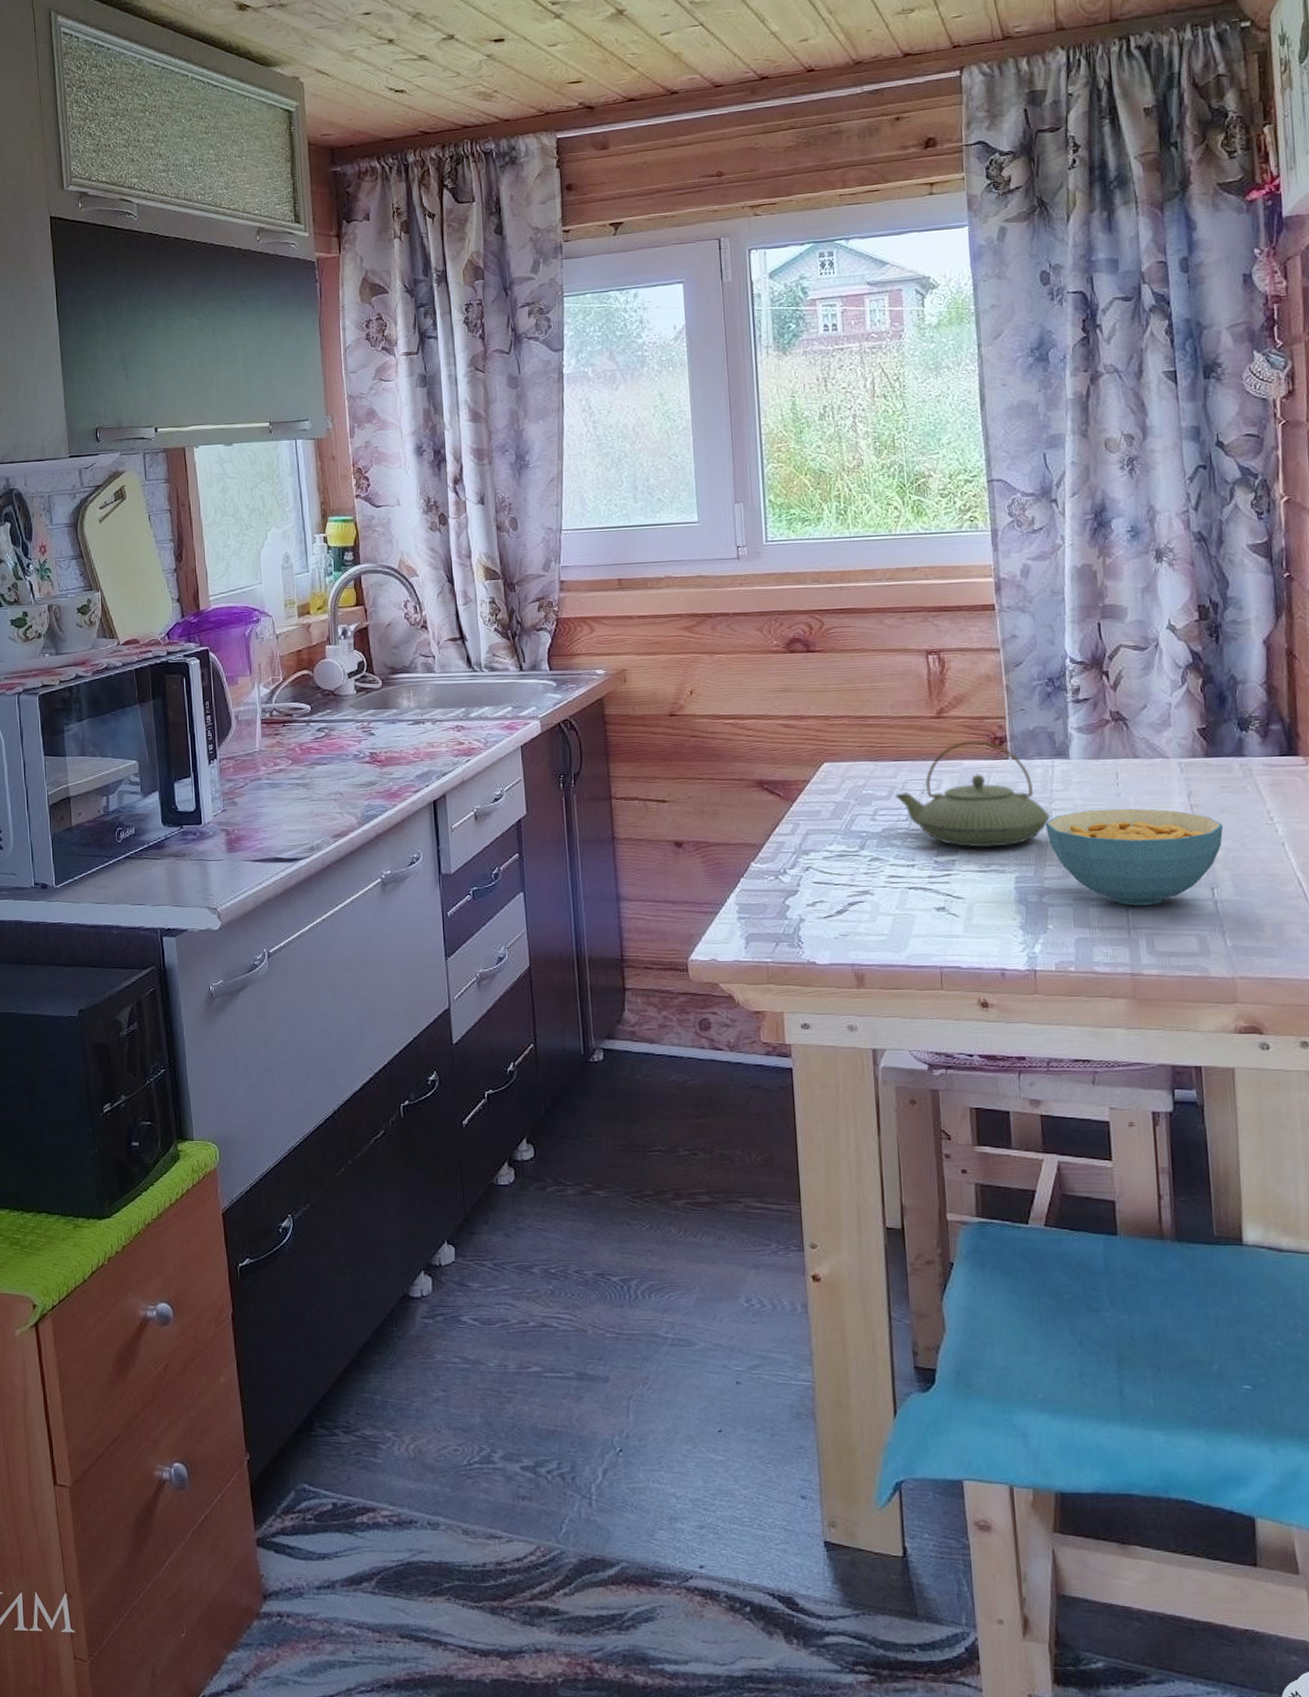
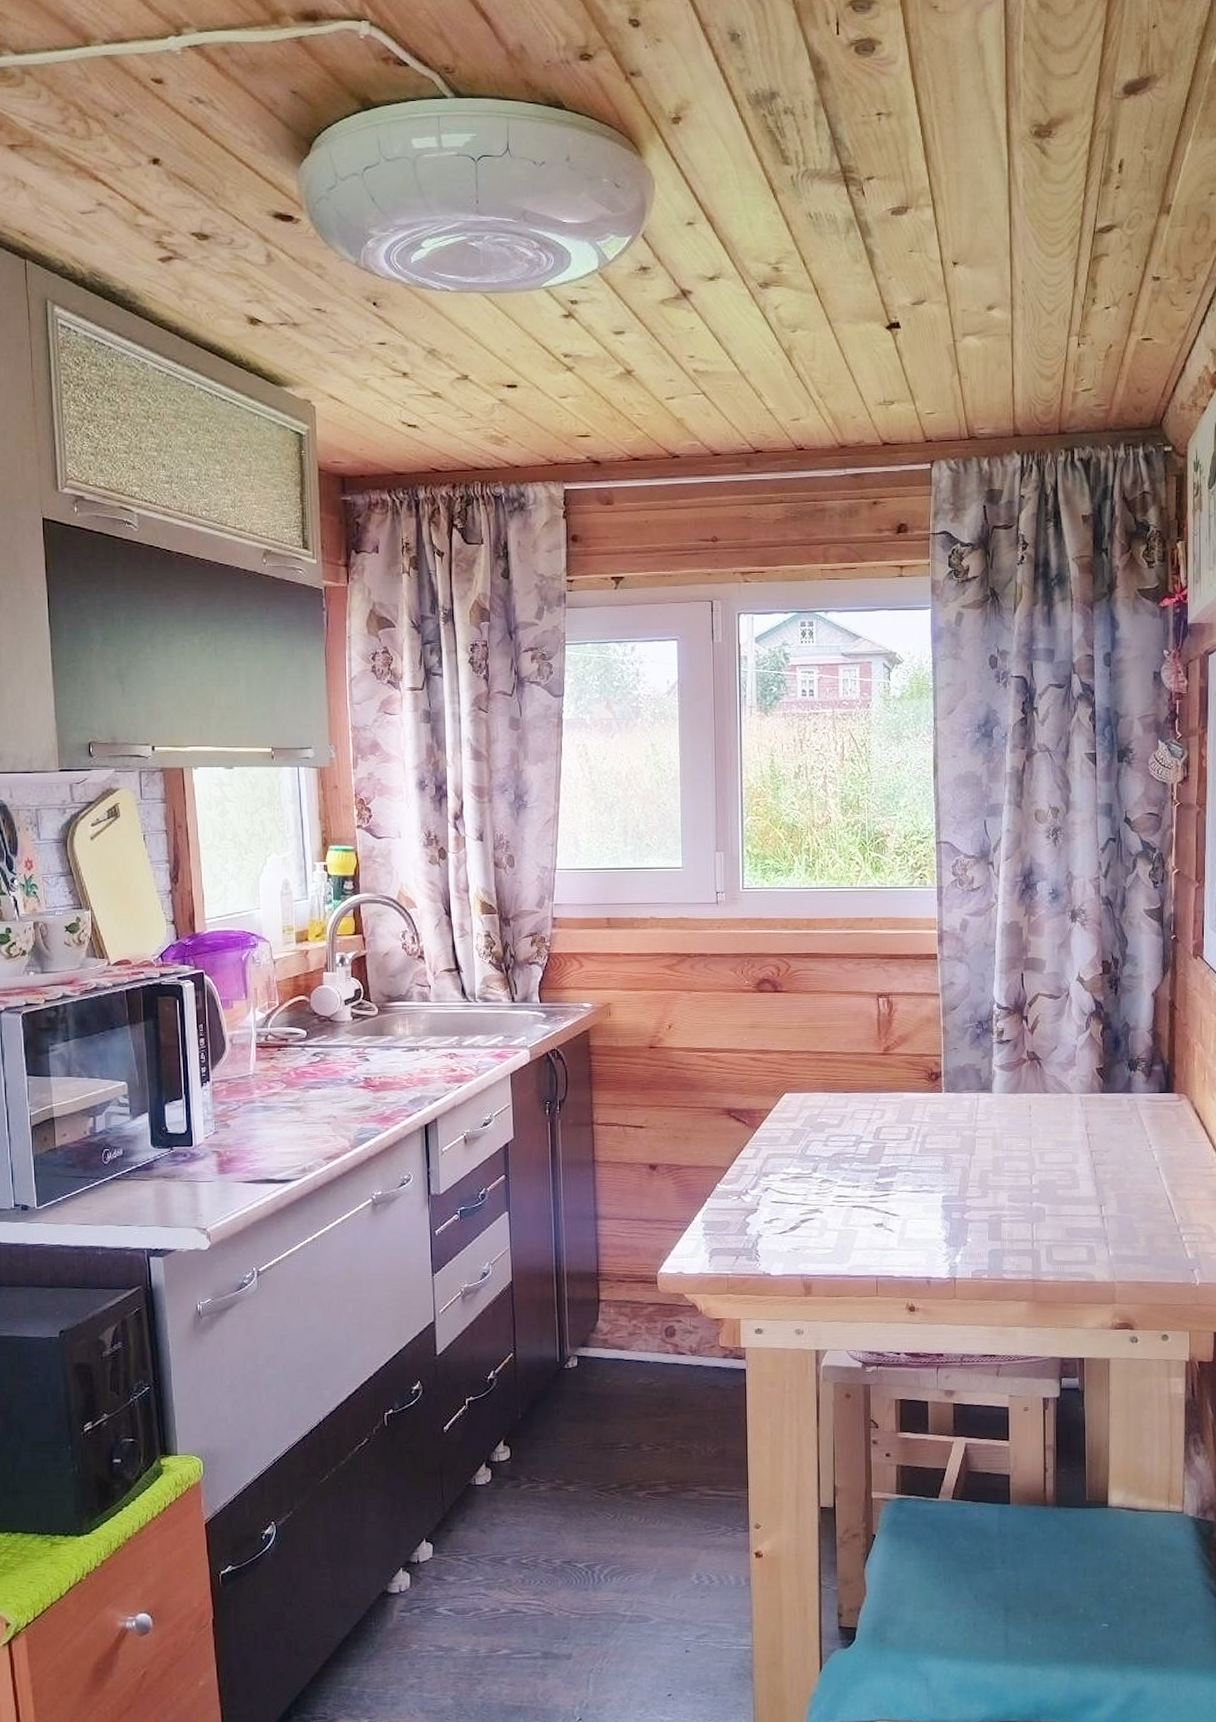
teapot: present [895,740,1050,848] -> none [845,1075,974,1171]
cereal bowl: present [1045,808,1224,906] -> none [969,1136,1112,1221]

